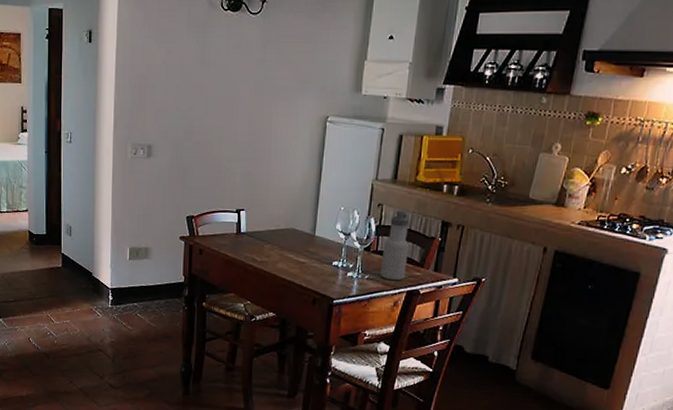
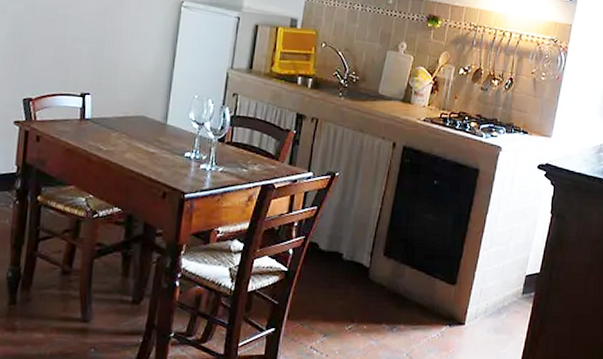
water bottle: present [380,210,410,281] -> none [234,100,265,174]

